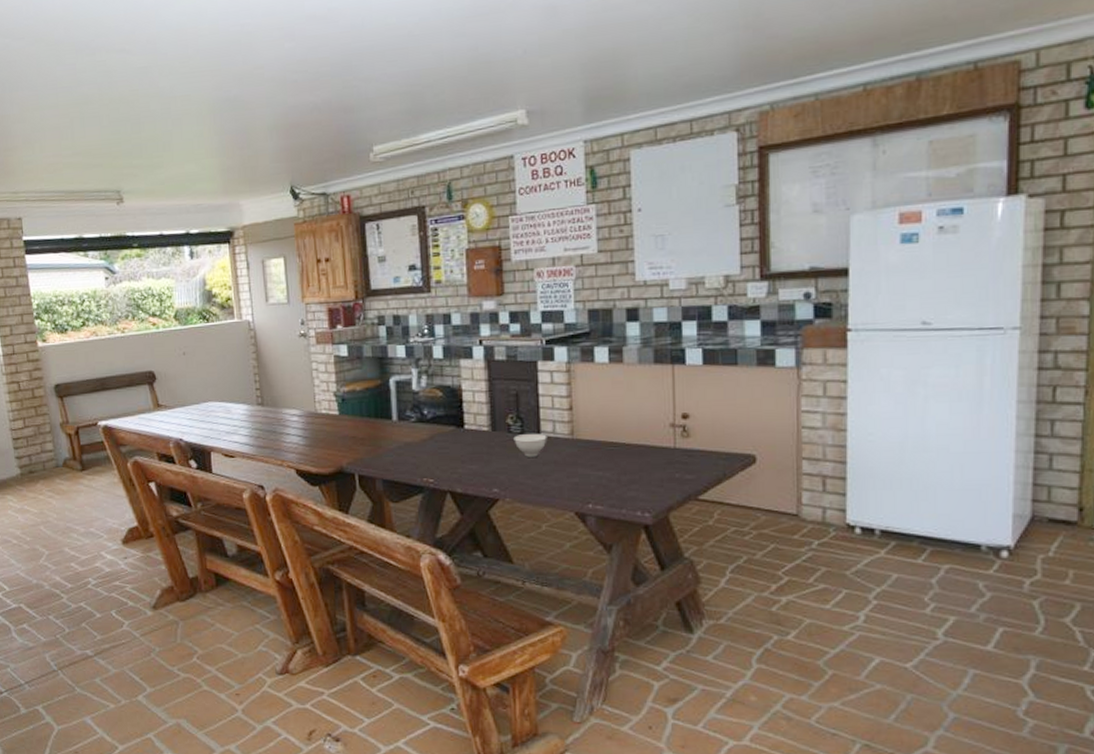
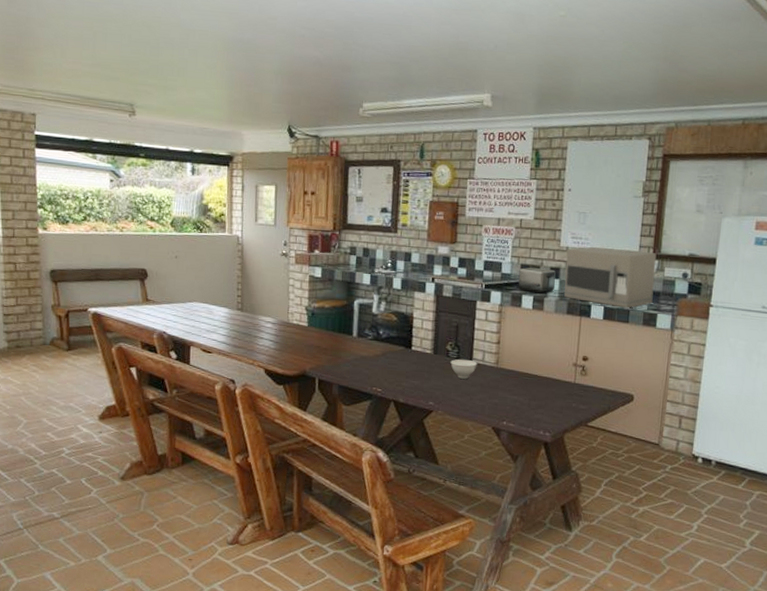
toaster: none [586,311,634,343] -> present [518,267,556,294]
microwave: none [645,272,767,347] -> present [564,246,657,308]

